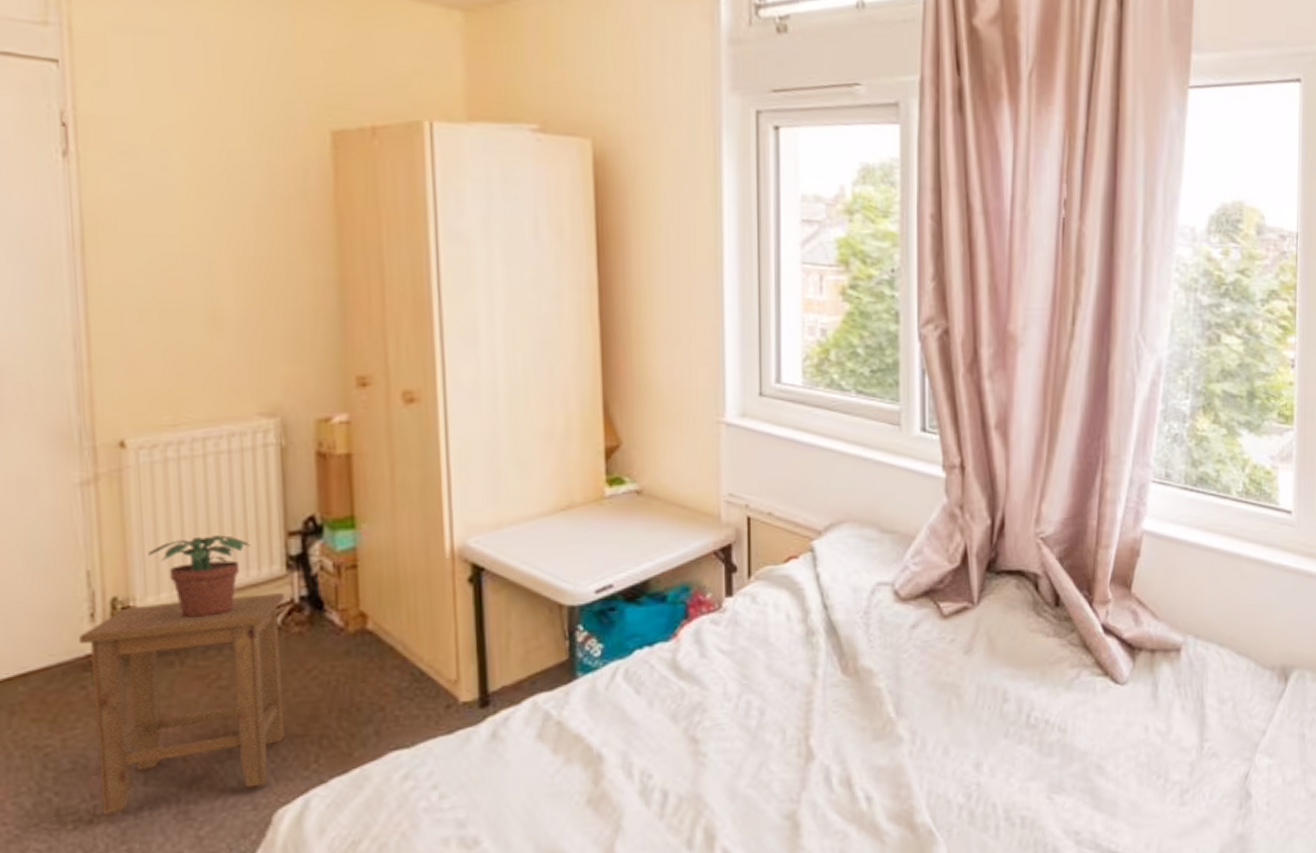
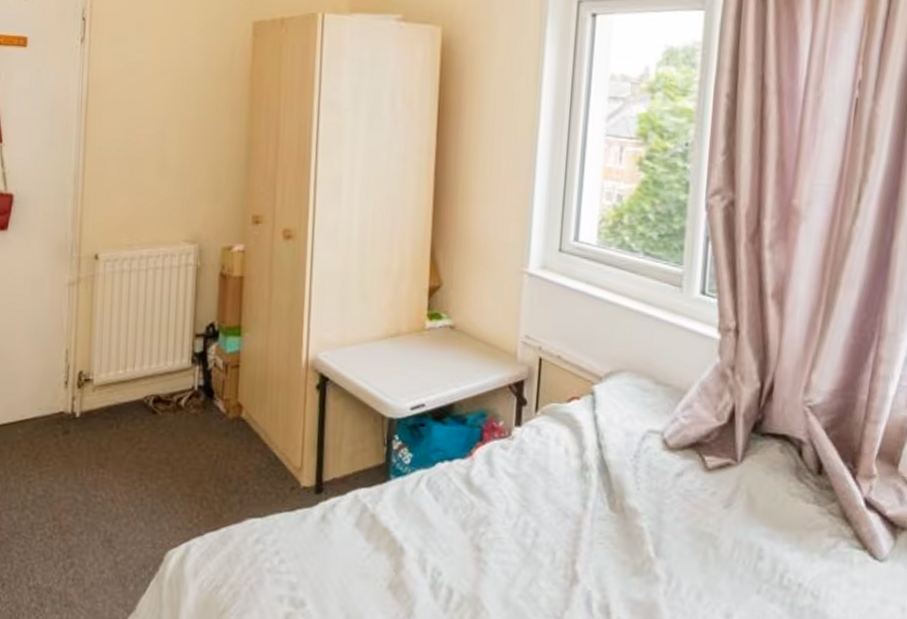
stool: present [79,593,284,815] -> none [57,379,188,534]
potted plant: present [148,535,250,618] -> none [105,331,170,394]

